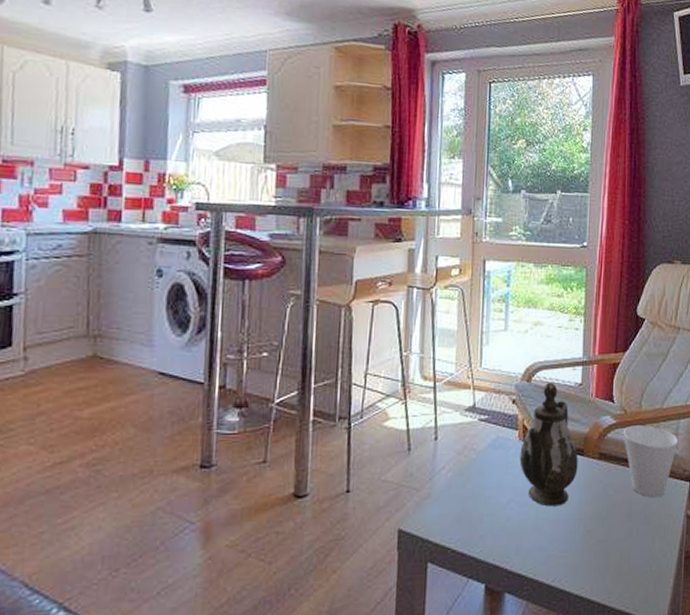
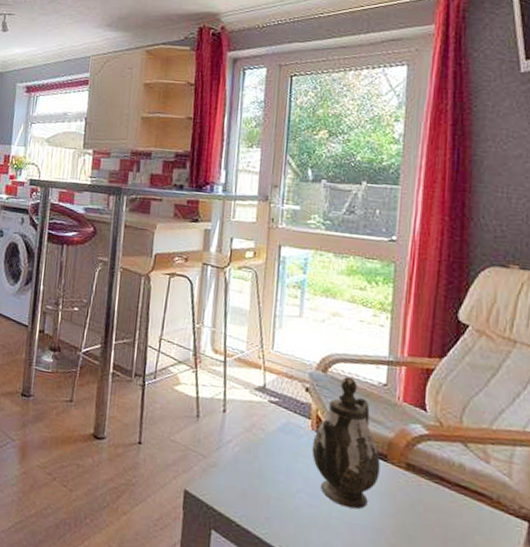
cup: present [623,425,679,498] -> none [437,441,514,530]

